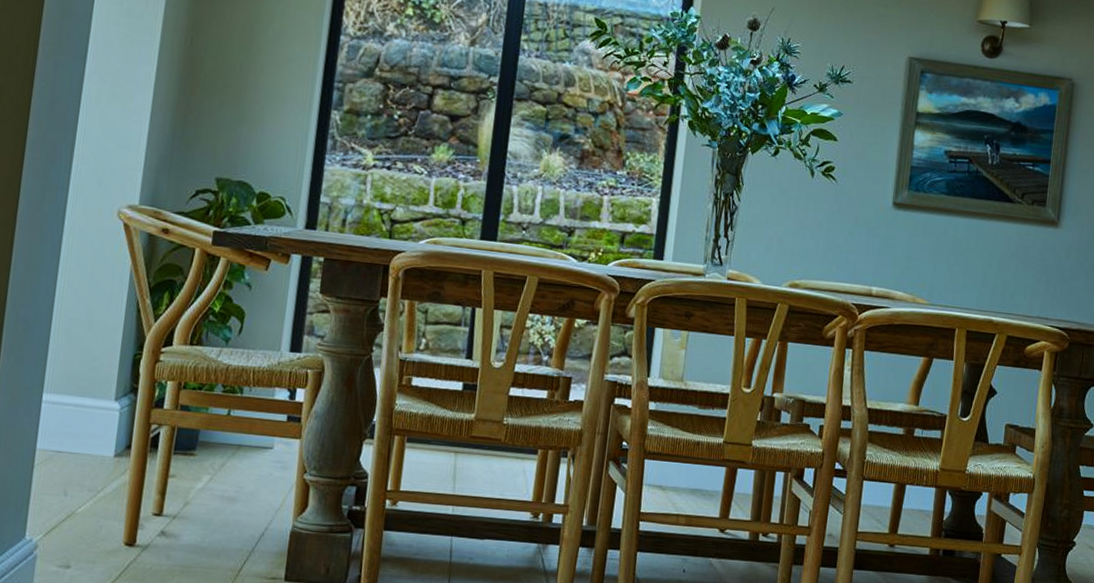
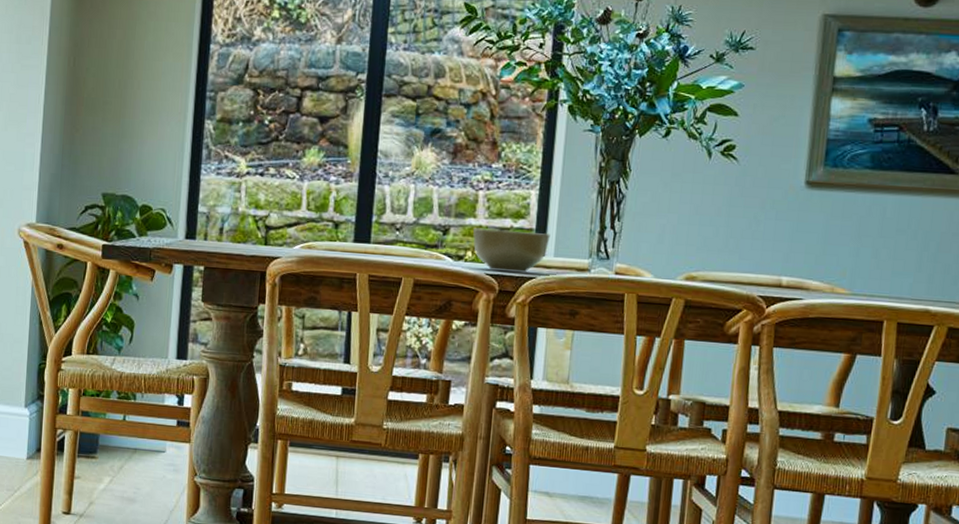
bowl: none [597,230,670,276] -> present [473,227,551,273]

